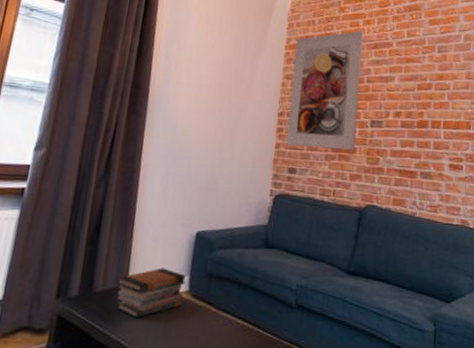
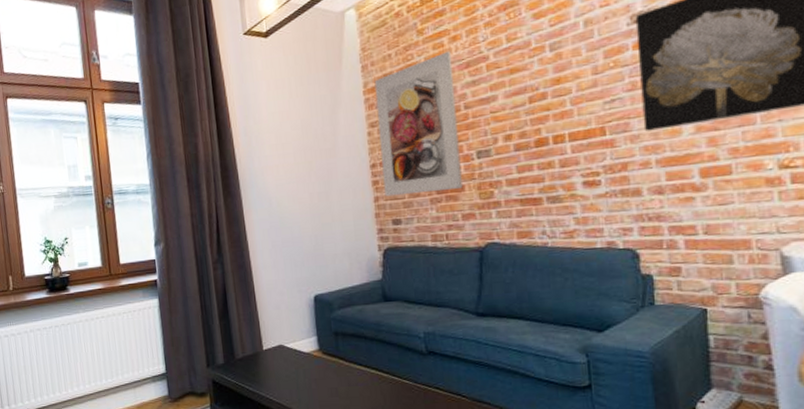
book stack: present [117,268,186,318] -> none [253,331,316,377]

